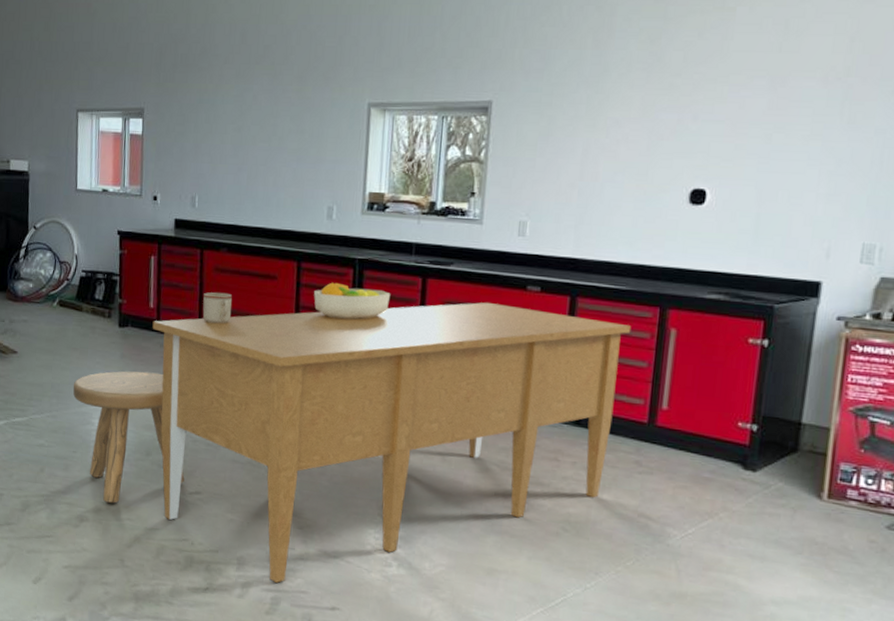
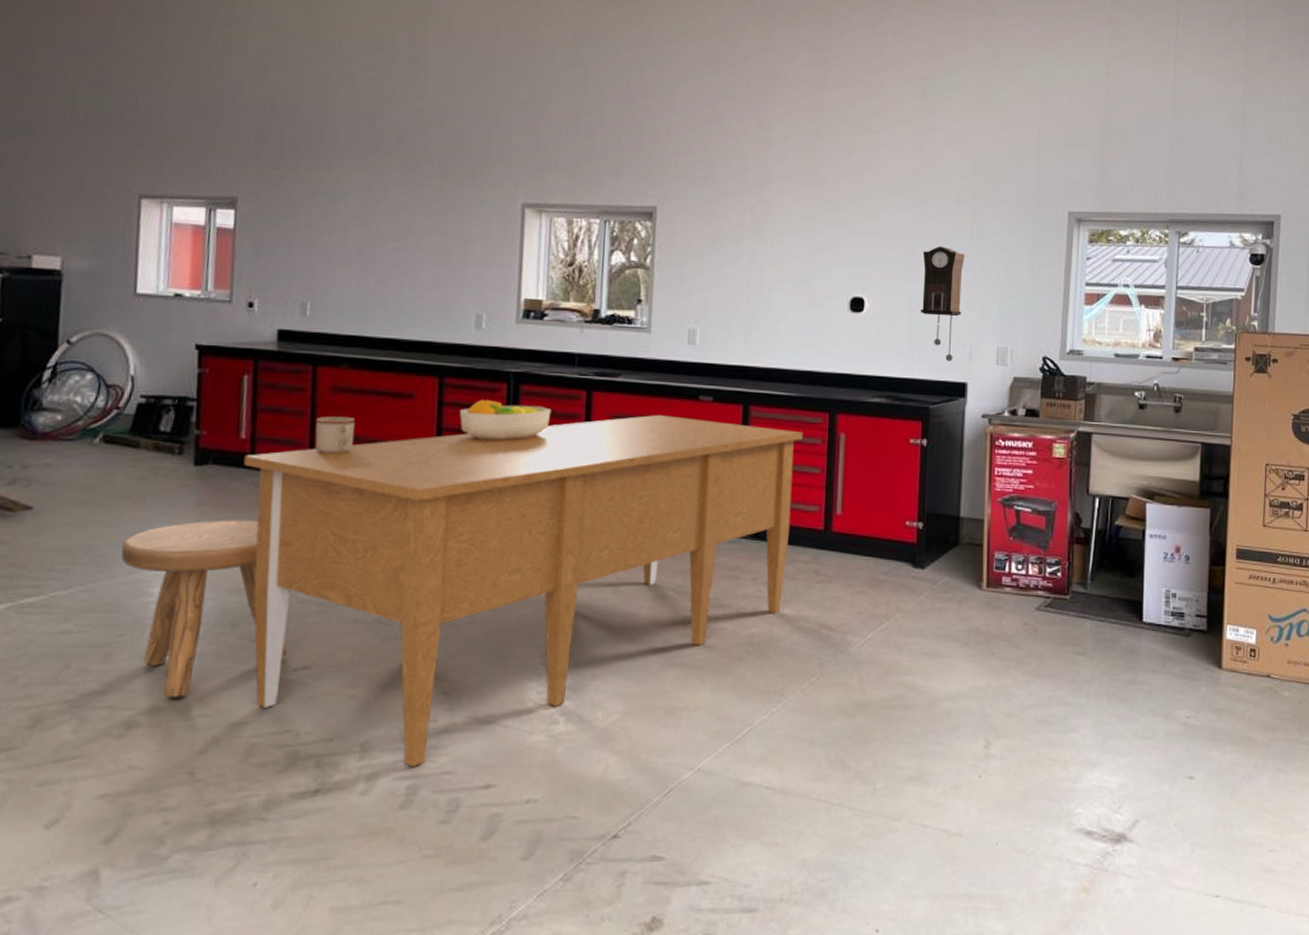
pendulum clock: none [771,131,831,258] -> present [921,246,966,361]

